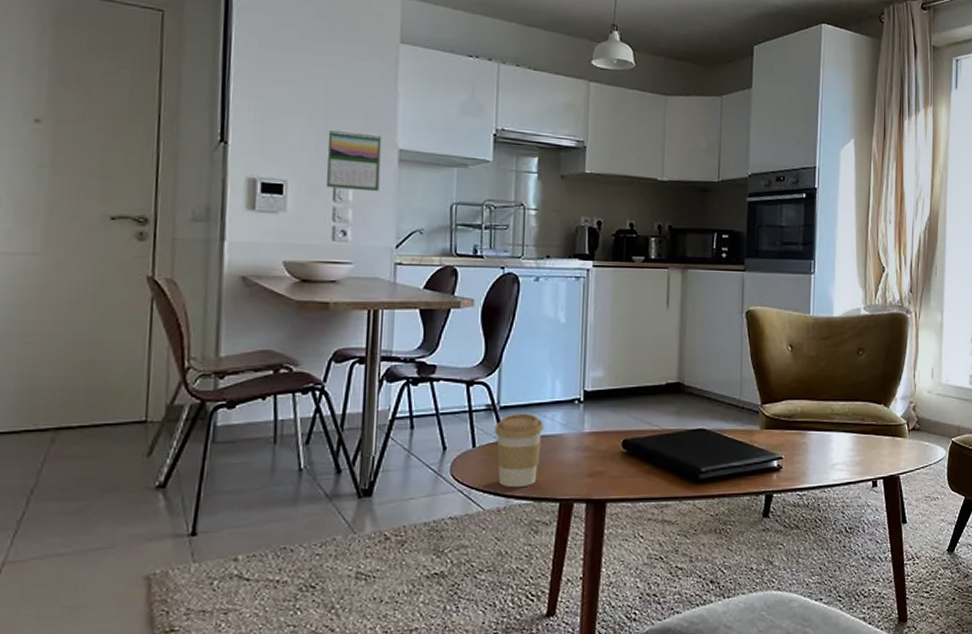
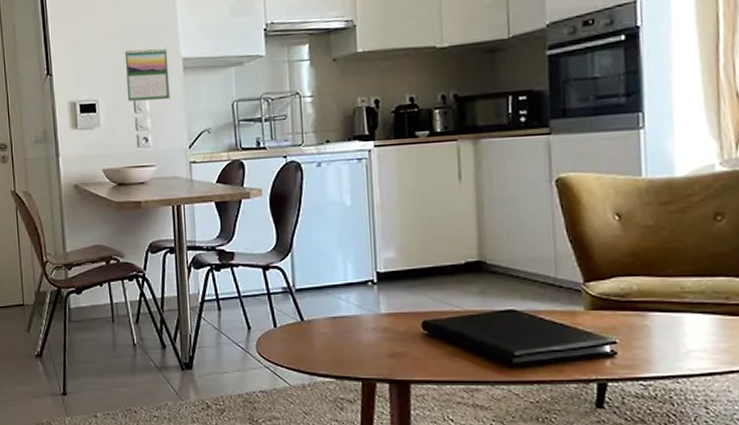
coffee cup: present [495,413,544,488] -> none [293,295,339,366]

